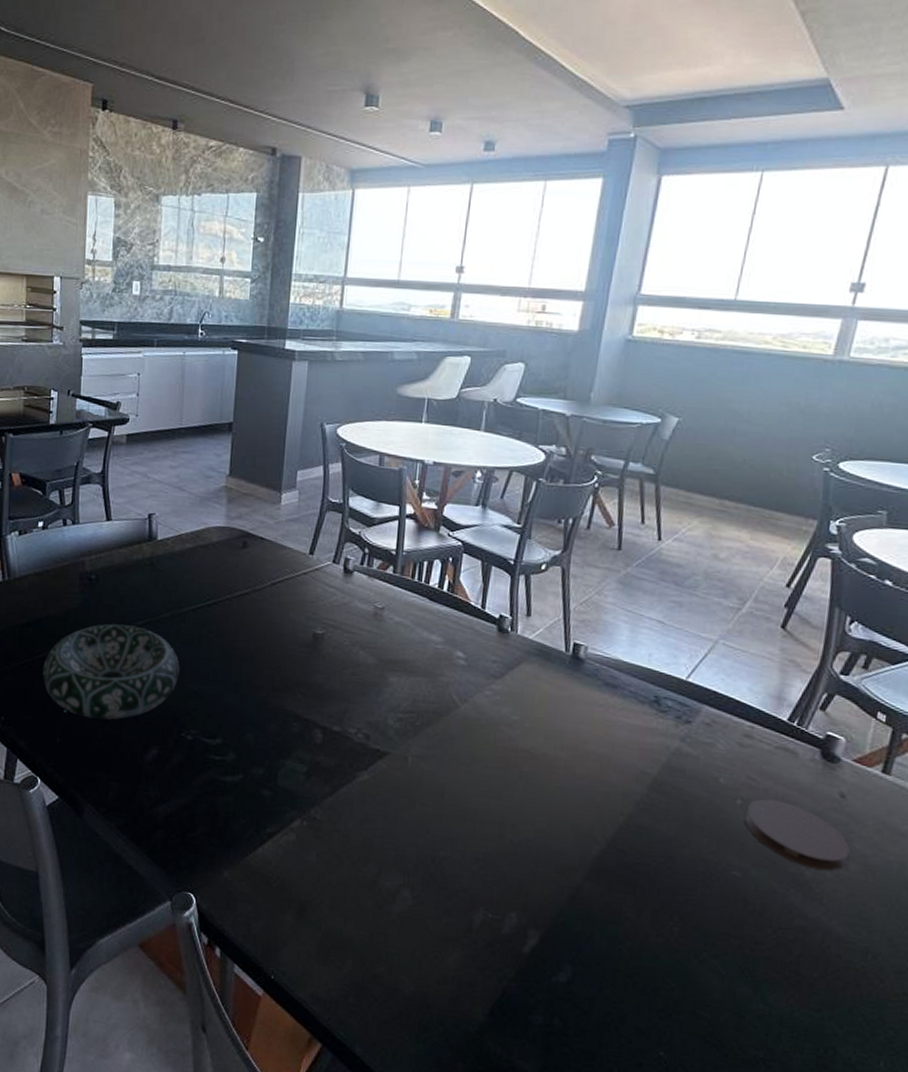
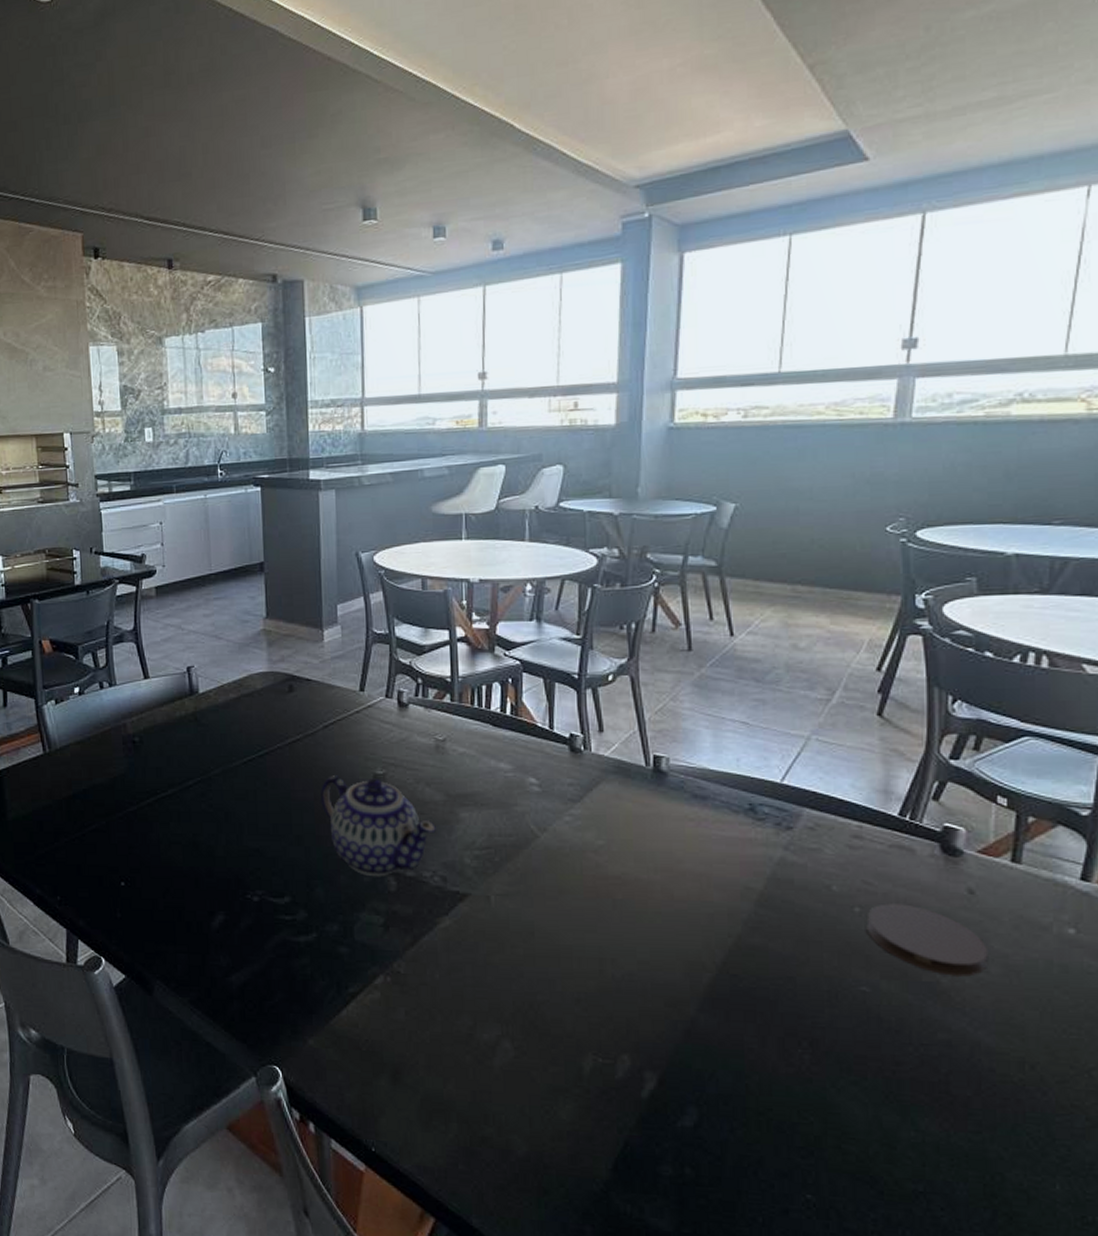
decorative bowl: present [42,623,180,720] -> none [95,786,238,889]
teapot: none [261,630,365,729] -> present [321,775,436,877]

